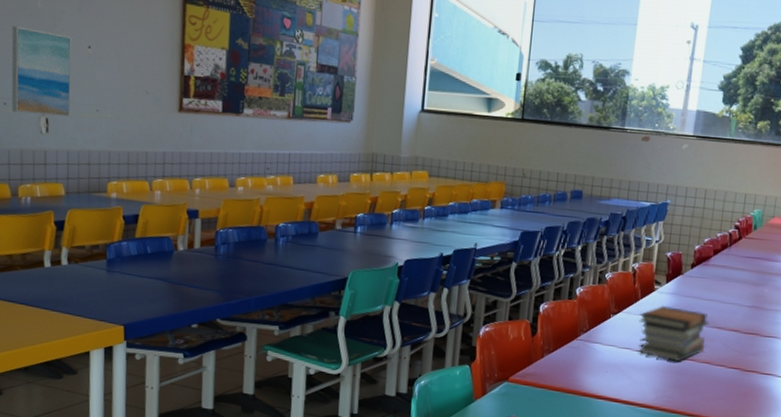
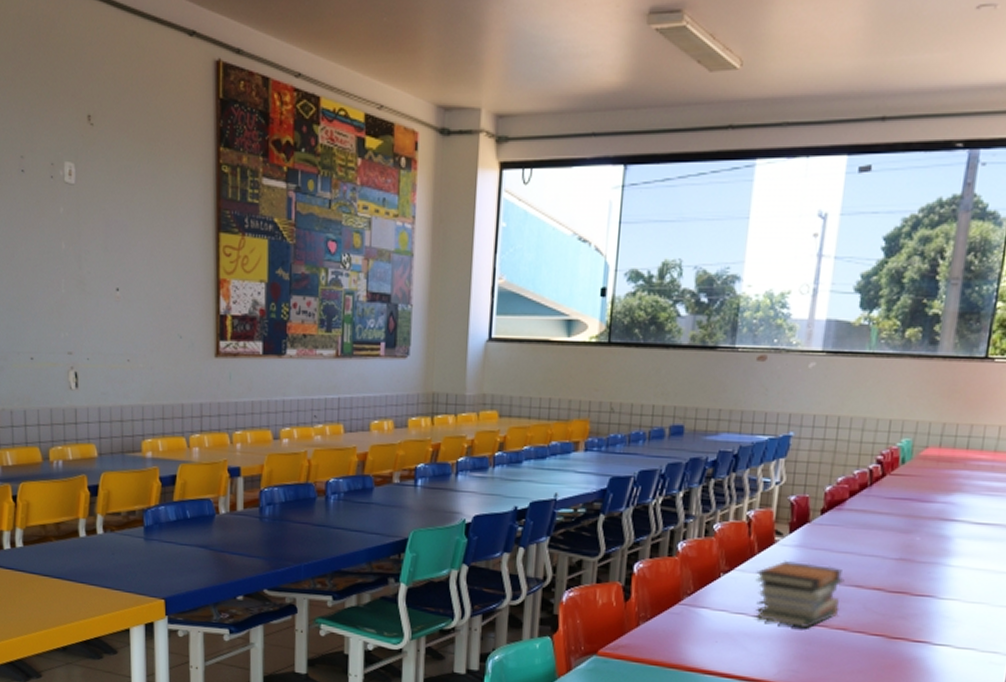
wall art: present [11,26,72,117] -> none [36,271,101,369]

